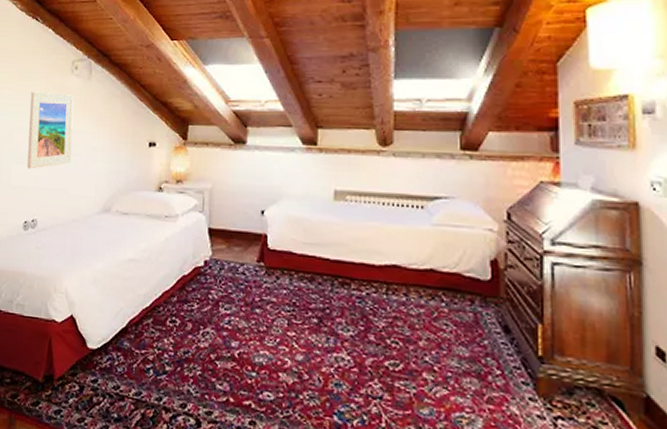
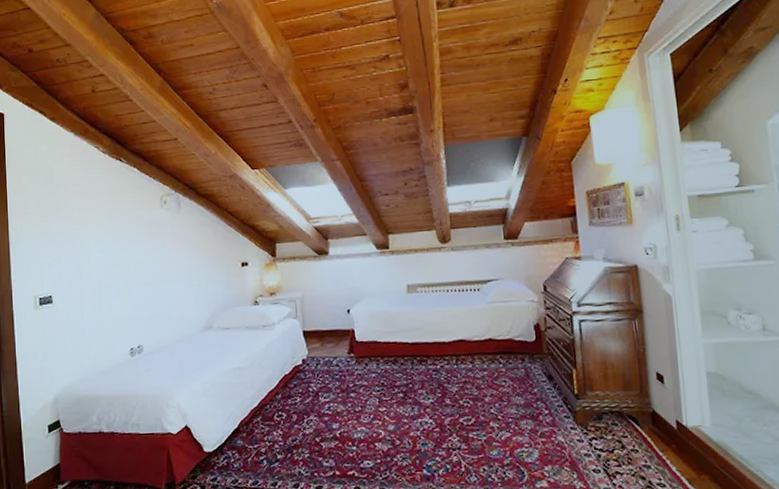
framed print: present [27,91,74,169] -> none [122,227,169,300]

